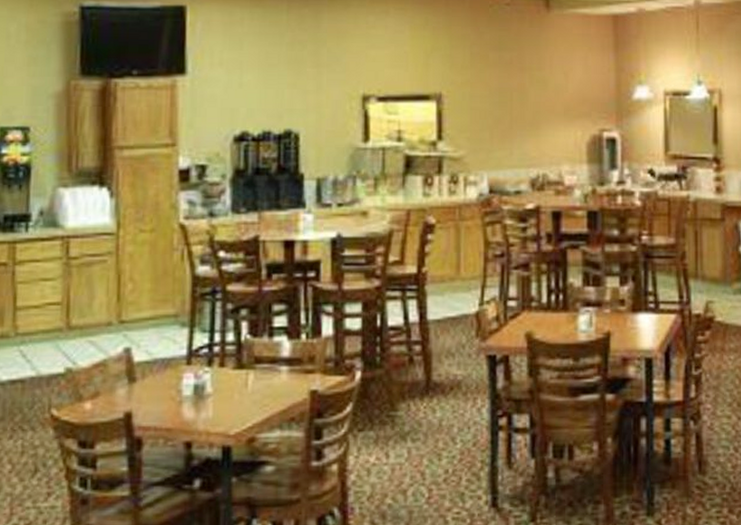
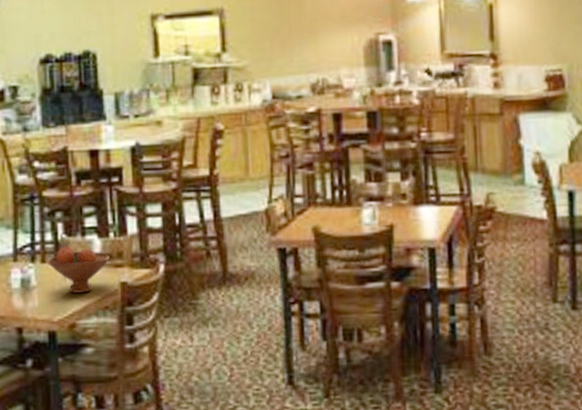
fruit bowl: none [227,348,300,402] -> present [48,246,110,293]

